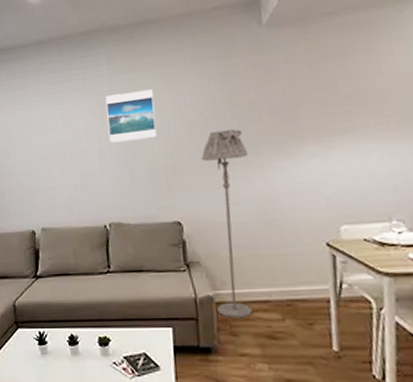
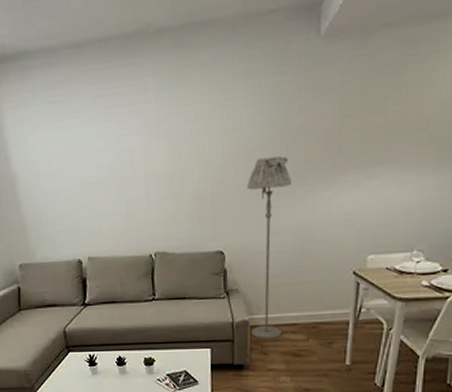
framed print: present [106,89,156,143] -> none [152,108,203,169]

